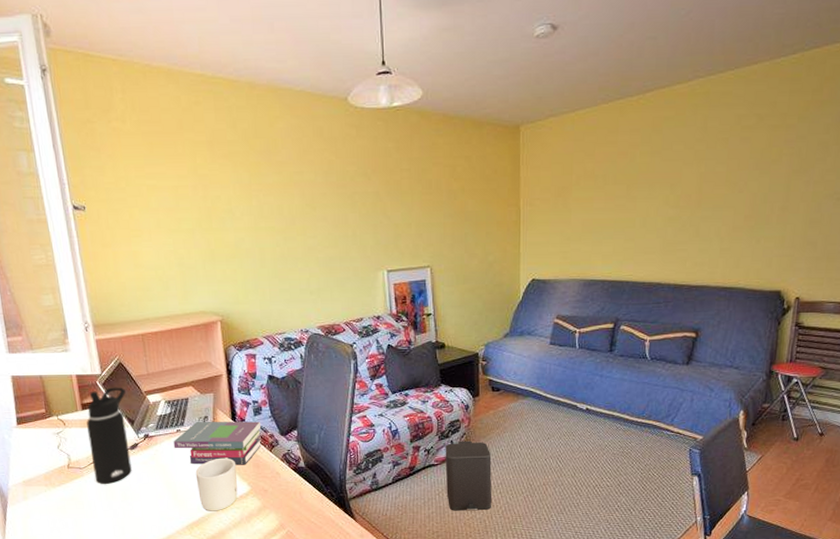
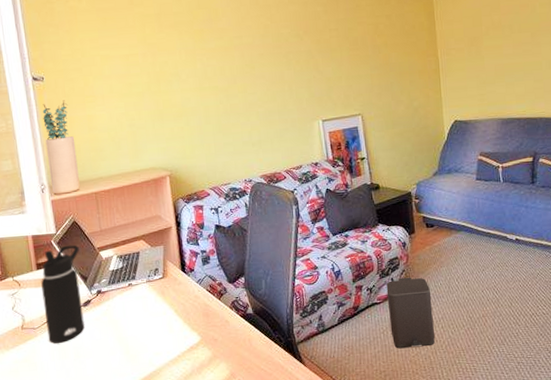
vase: none [84,233,126,334] -> present [42,100,80,195]
books: present [173,421,262,465] -> none [125,270,211,317]
mug: present [195,457,238,511] -> none [147,308,189,365]

